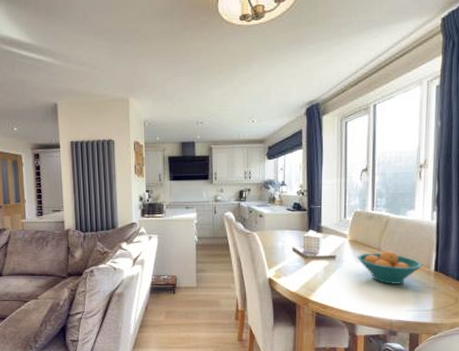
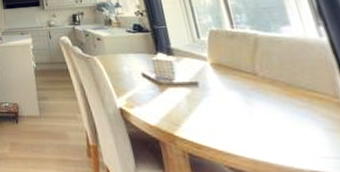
fruit bowl: present [357,250,422,284] -> none [227,75,327,120]

